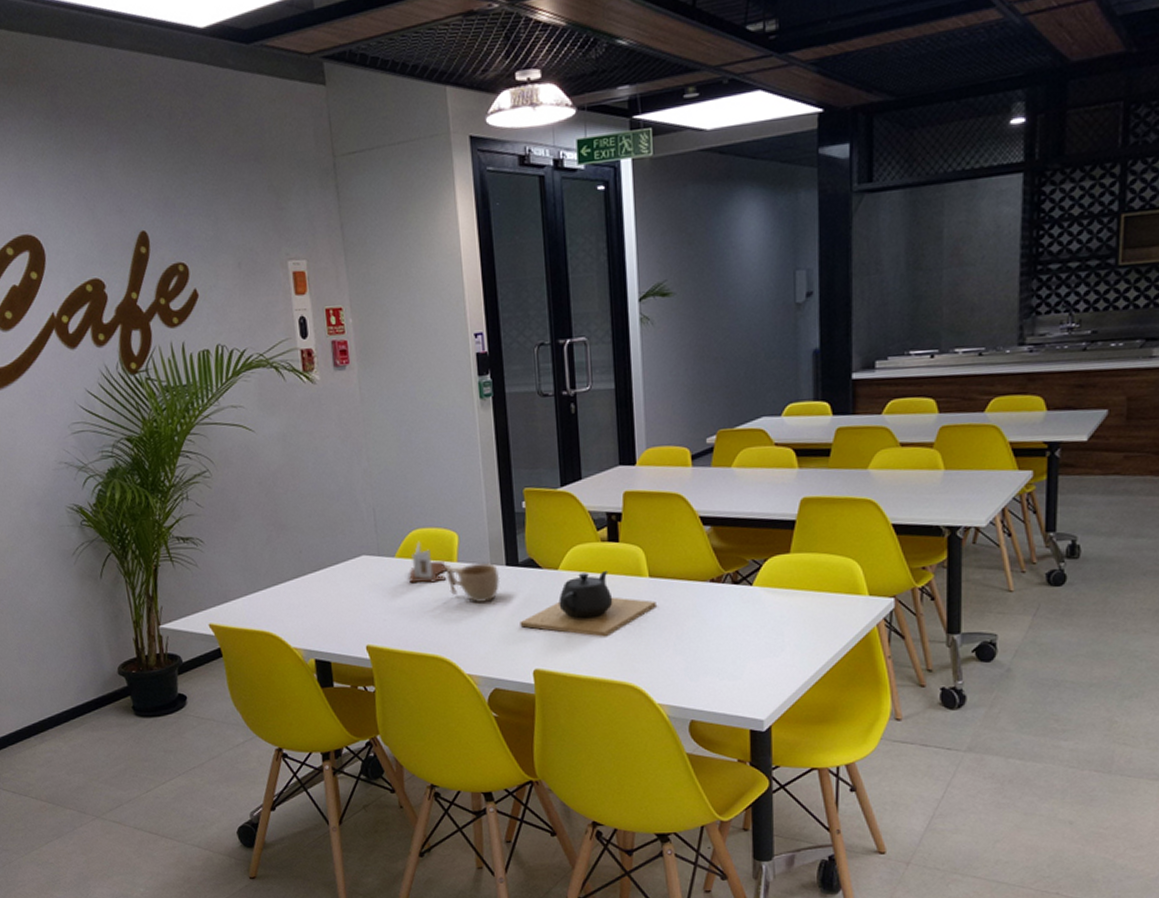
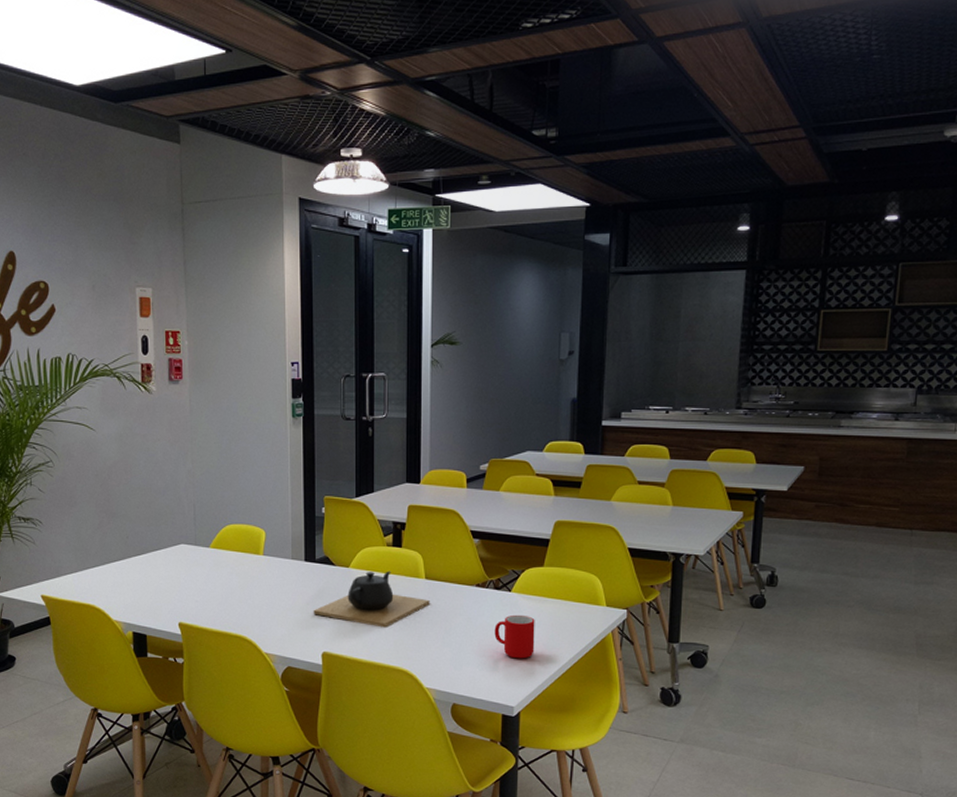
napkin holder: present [409,542,451,584] -> none [220,536,257,572]
cup: present [446,562,501,602] -> none [253,557,299,591]
cup: none [735,611,785,664] -> present [494,614,535,659]

